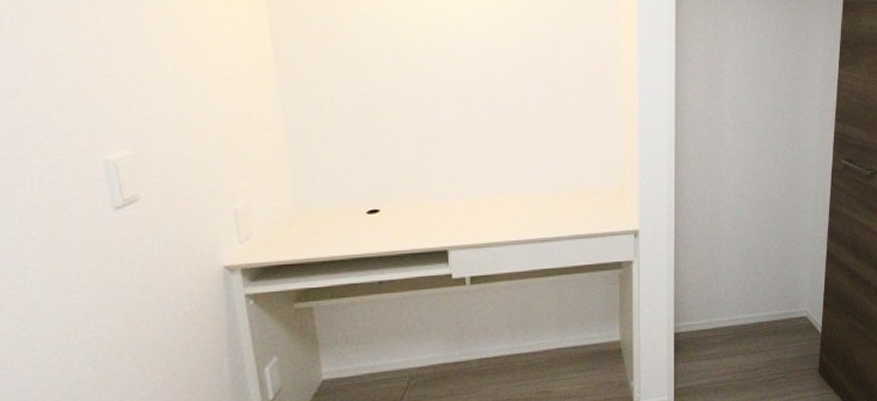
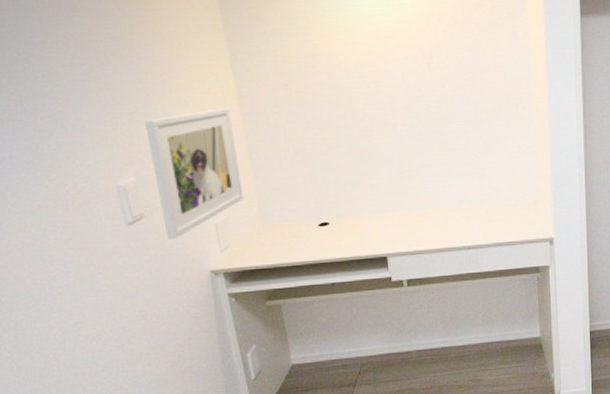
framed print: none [151,71,273,229] -> present [145,108,243,240]

